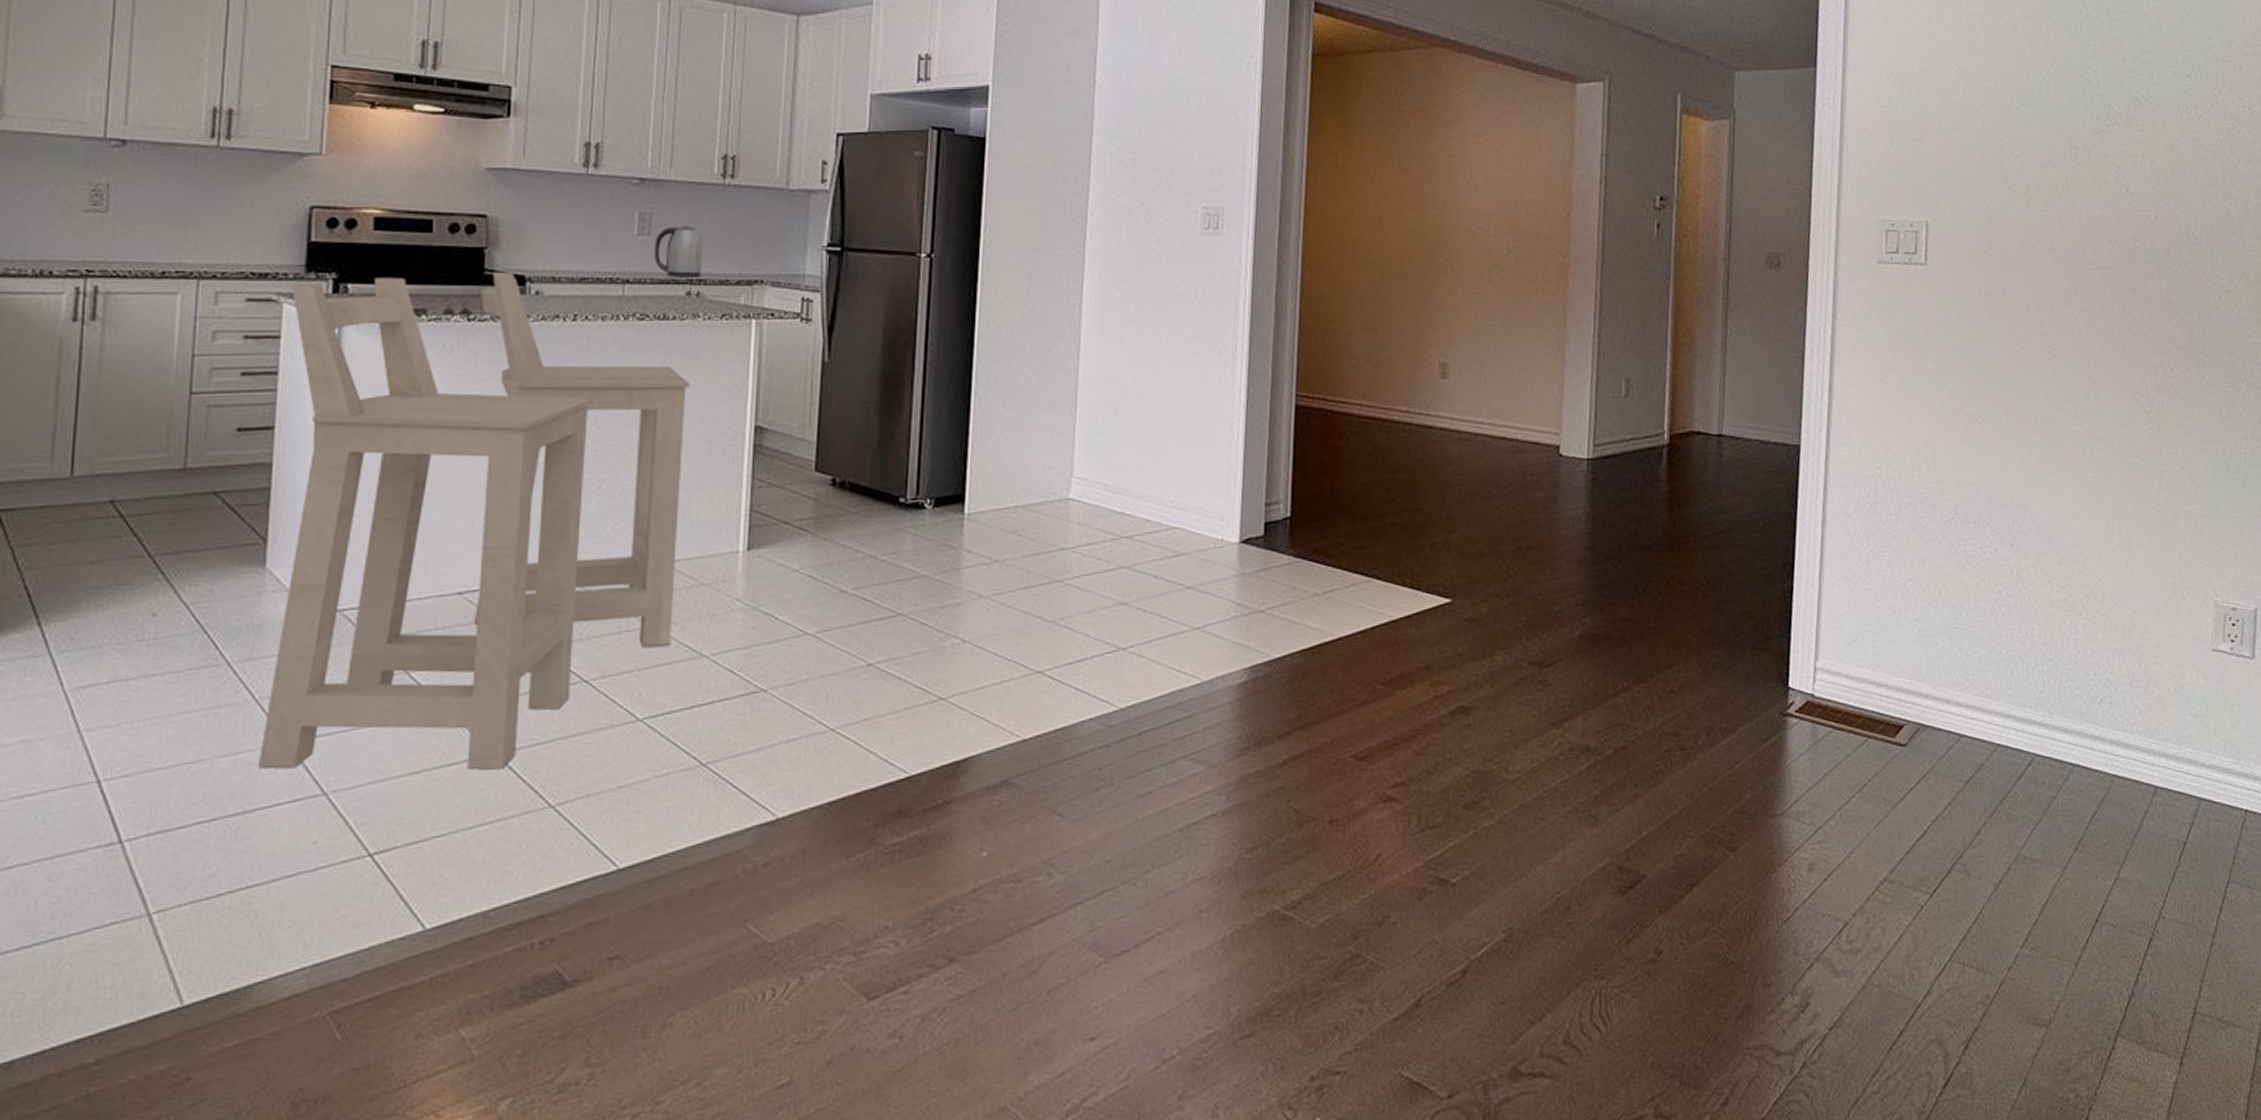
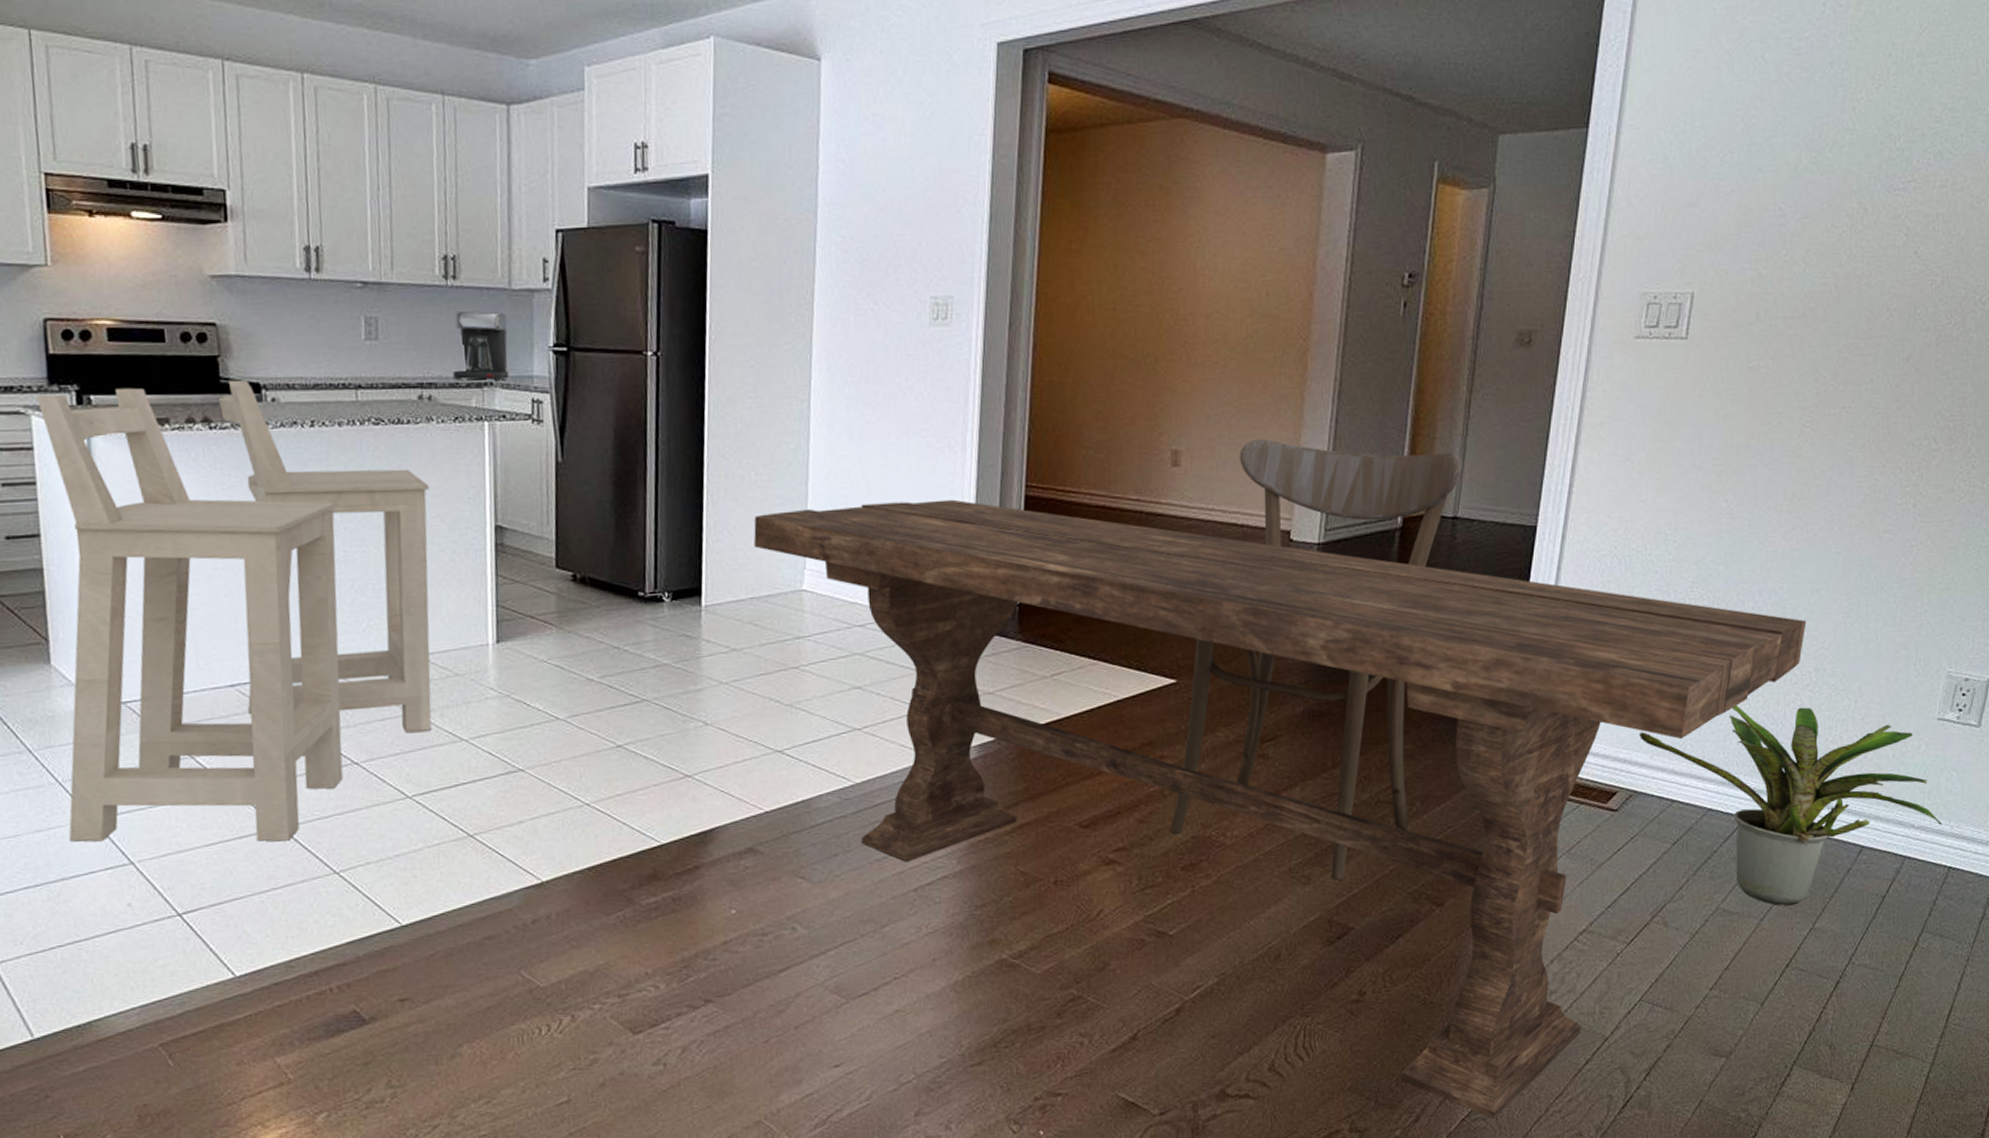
kettle: present [655,225,704,278] -> none [383,329,432,382]
coffee maker: none [724,210,782,279] -> present [453,311,509,381]
dining table: none [1021,407,2072,1102] -> present [754,499,1807,1119]
dining chair: none [1448,352,1724,821] -> present [1169,438,1462,880]
potted plant: none [1920,632,2232,853] -> present [1640,704,1942,906]

